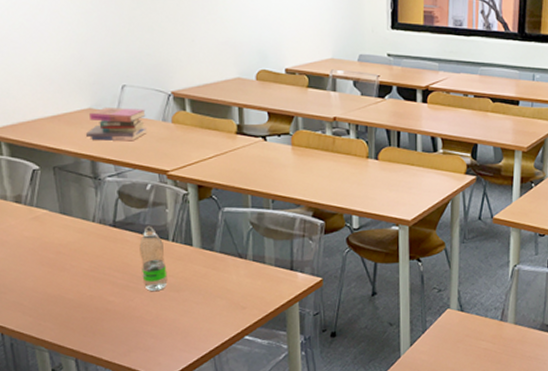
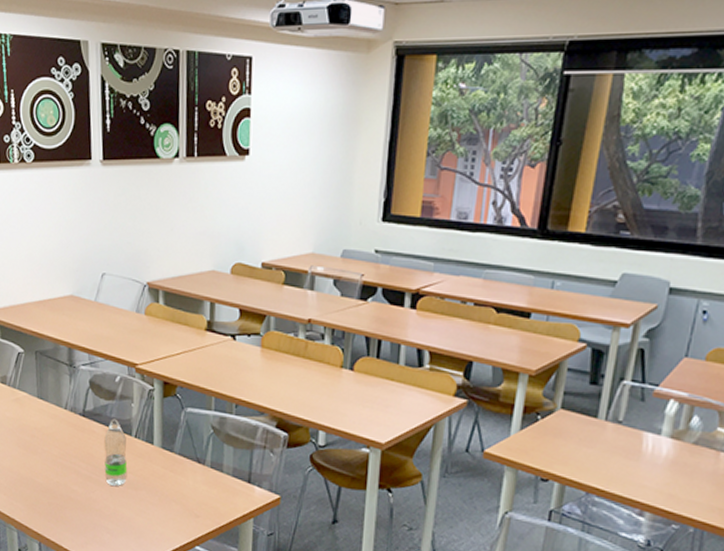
books: present [85,107,147,142] -> none [65,294,121,331]

